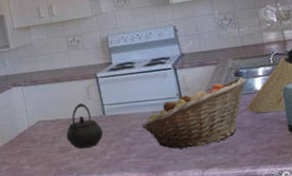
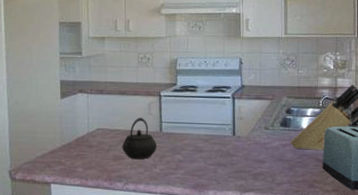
fruit basket: present [142,76,246,149] -> none [194,114,295,172]

